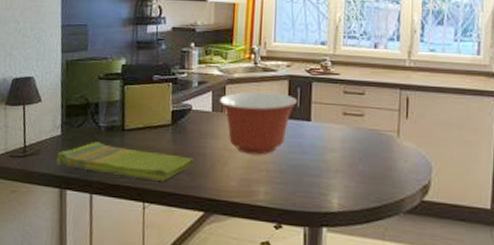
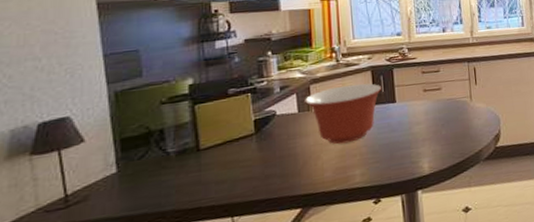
dish towel: present [55,141,196,182] -> none [113,160,287,205]

